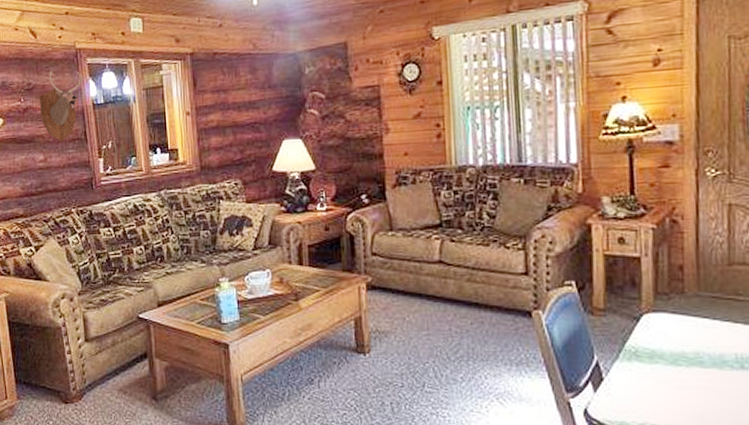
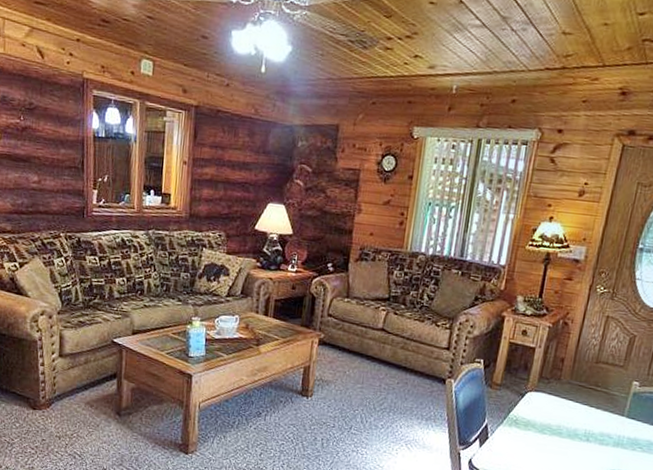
mounted trophy: present [39,71,84,141] -> none [39,95,88,166]

